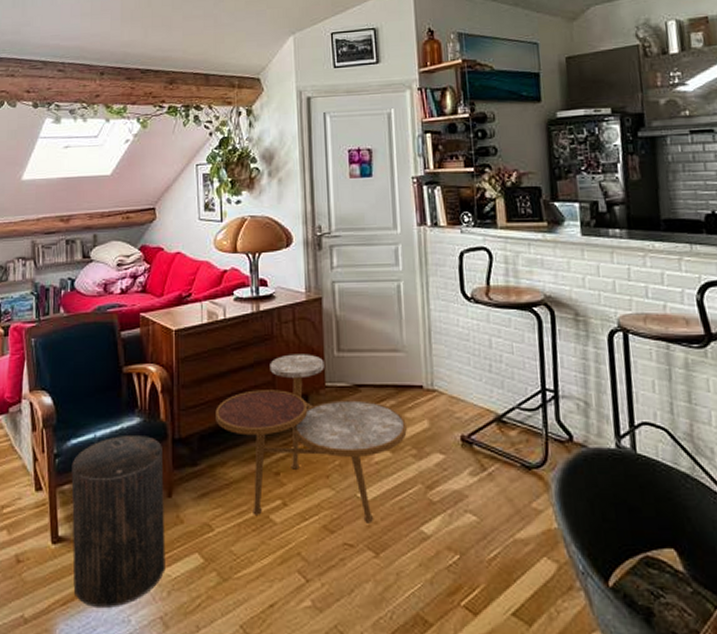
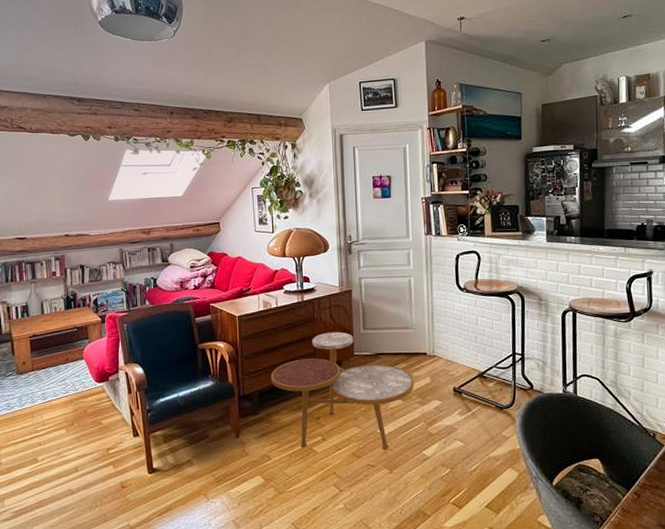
stool: present [71,436,165,608] -> none [161,394,236,516]

